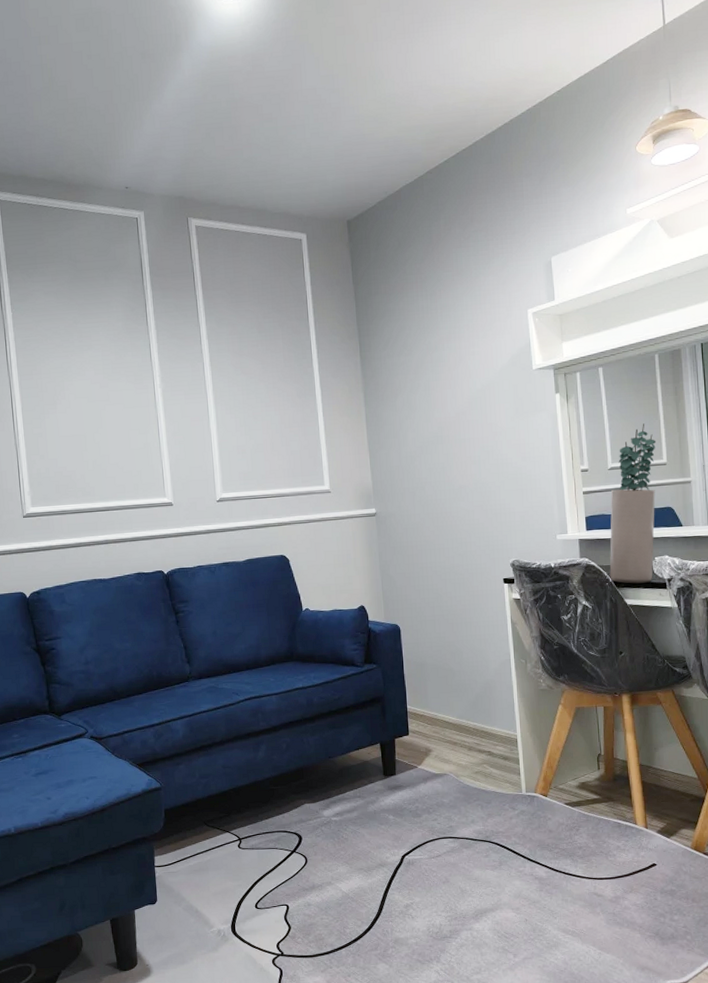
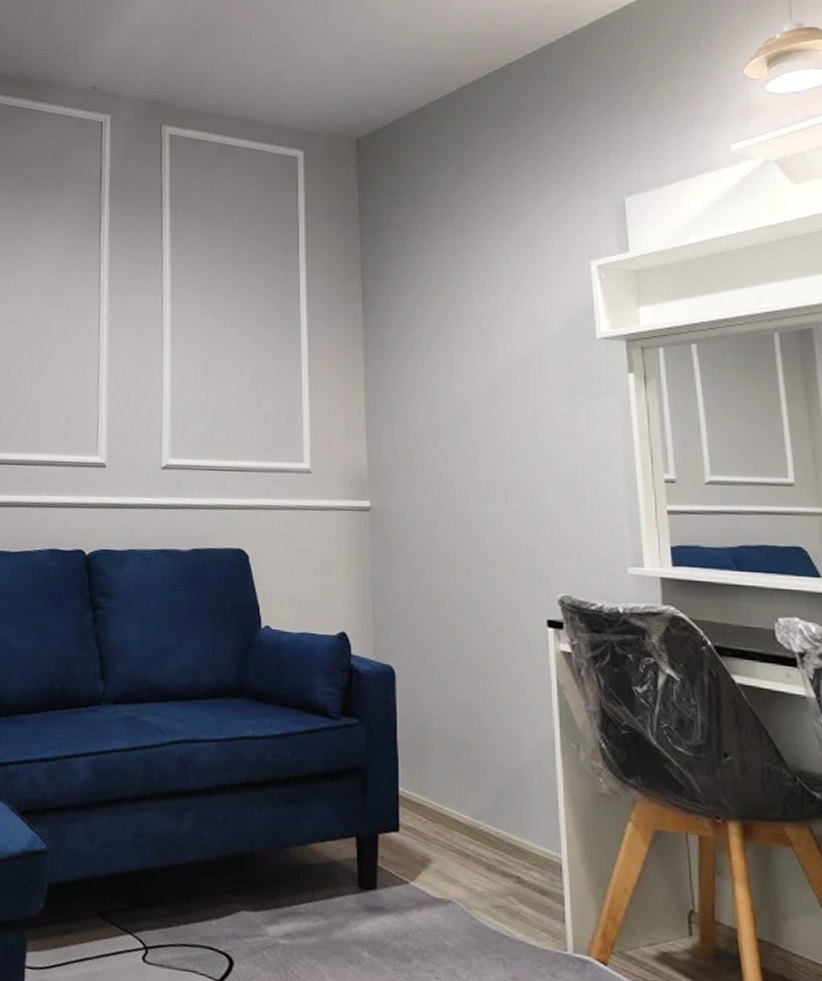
vase: present [609,423,657,584] -> none [707,425,778,655]

